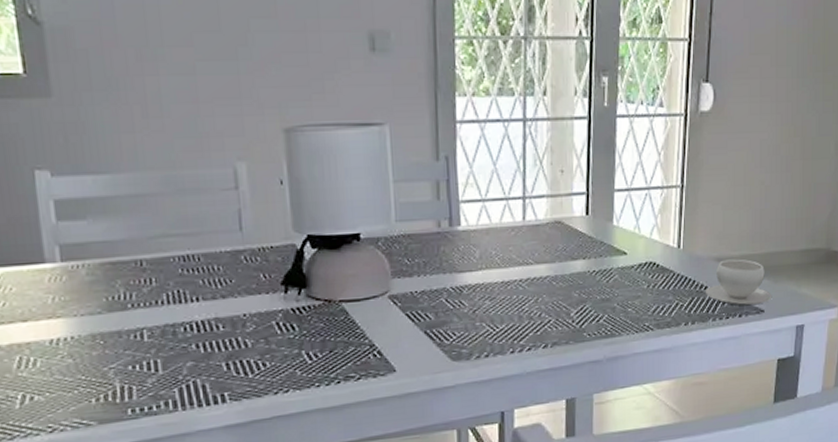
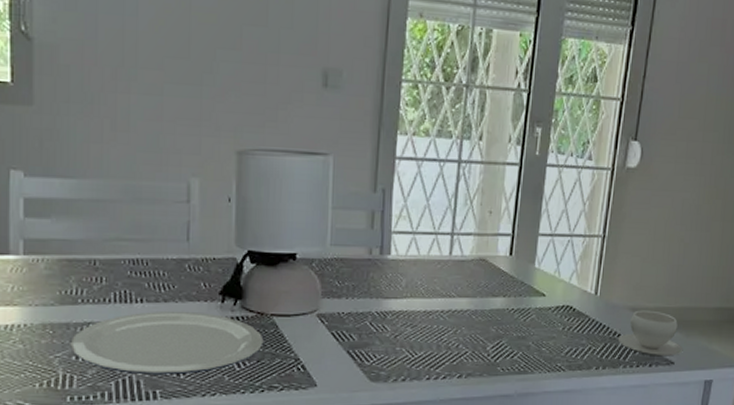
plate: none [124,305,335,378] -> present [70,311,264,375]

